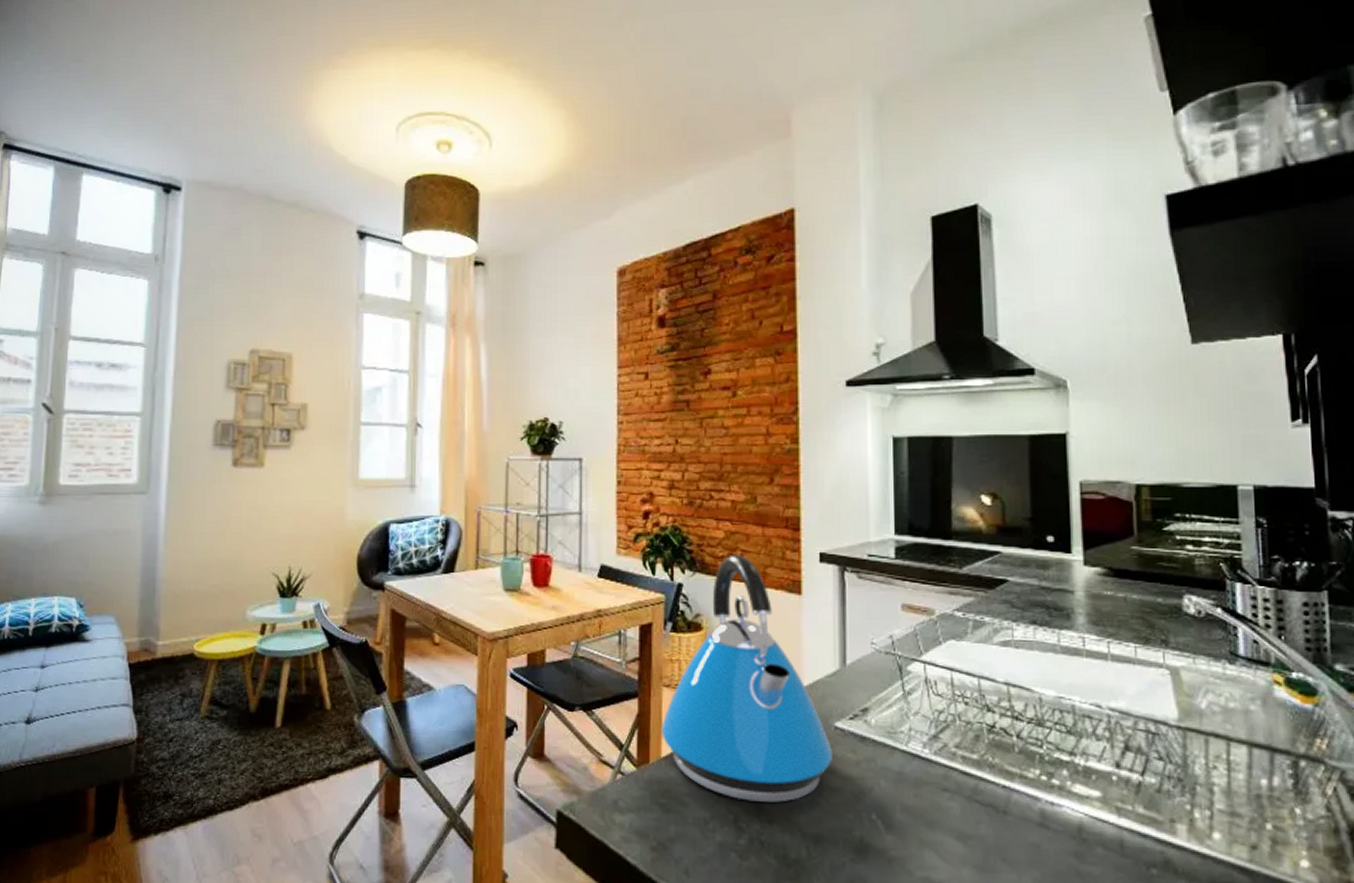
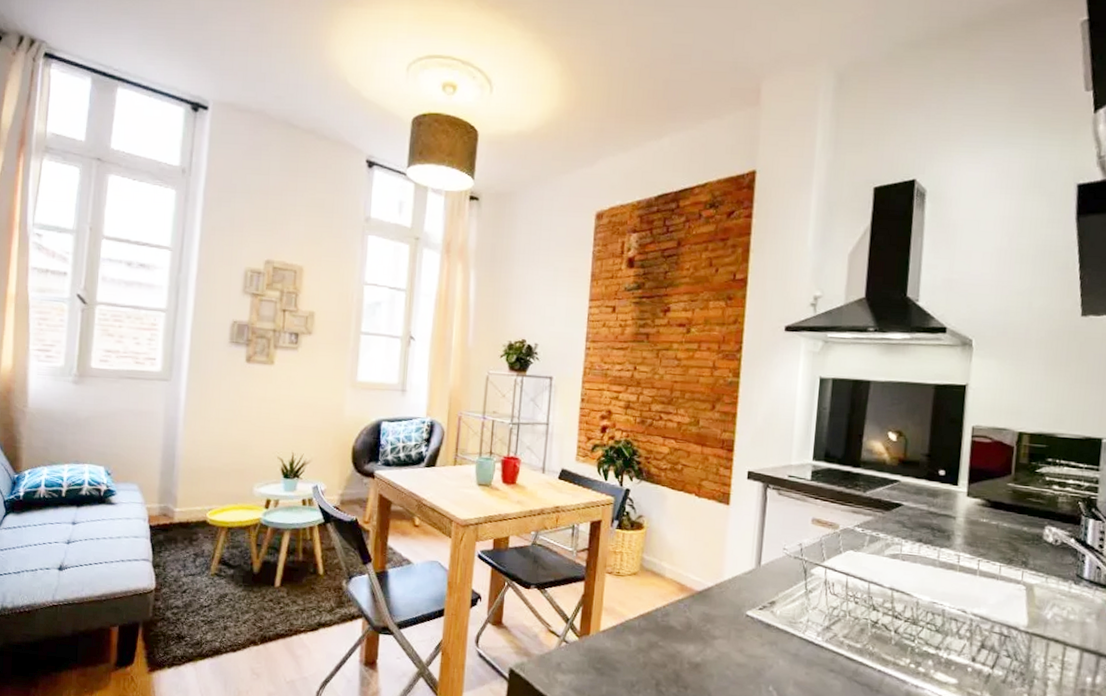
kettle: present [661,554,832,803] -> none [601,467,742,673]

